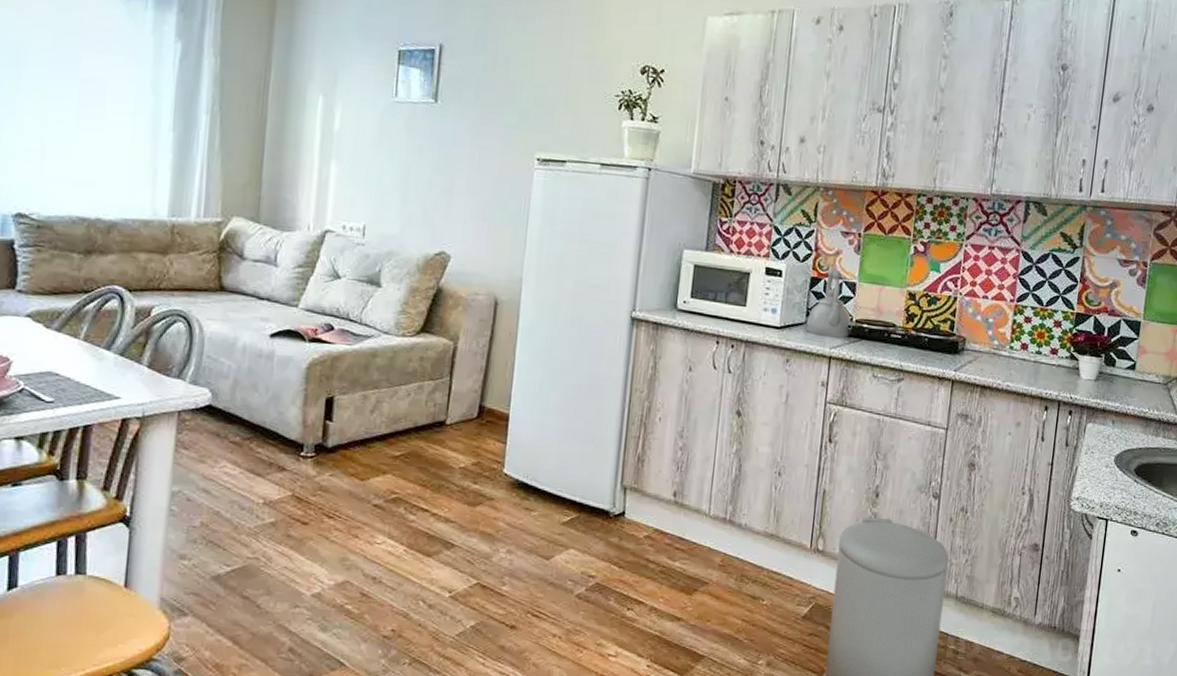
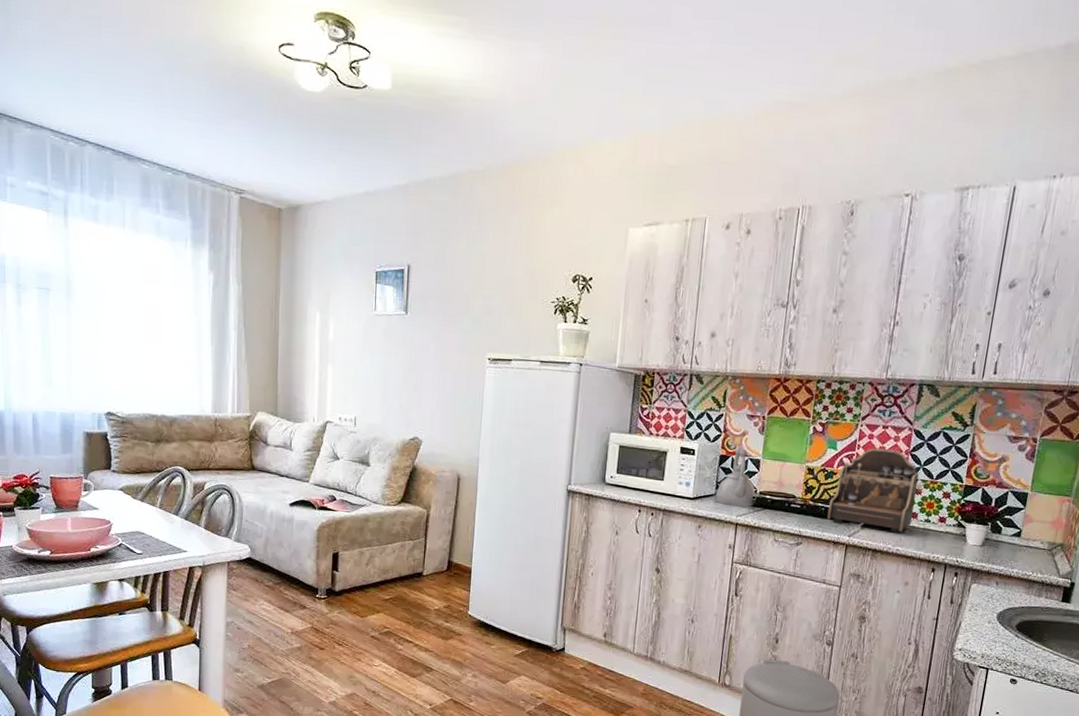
spice rack: none [930,271,1034,367] -> present [826,448,924,533]

